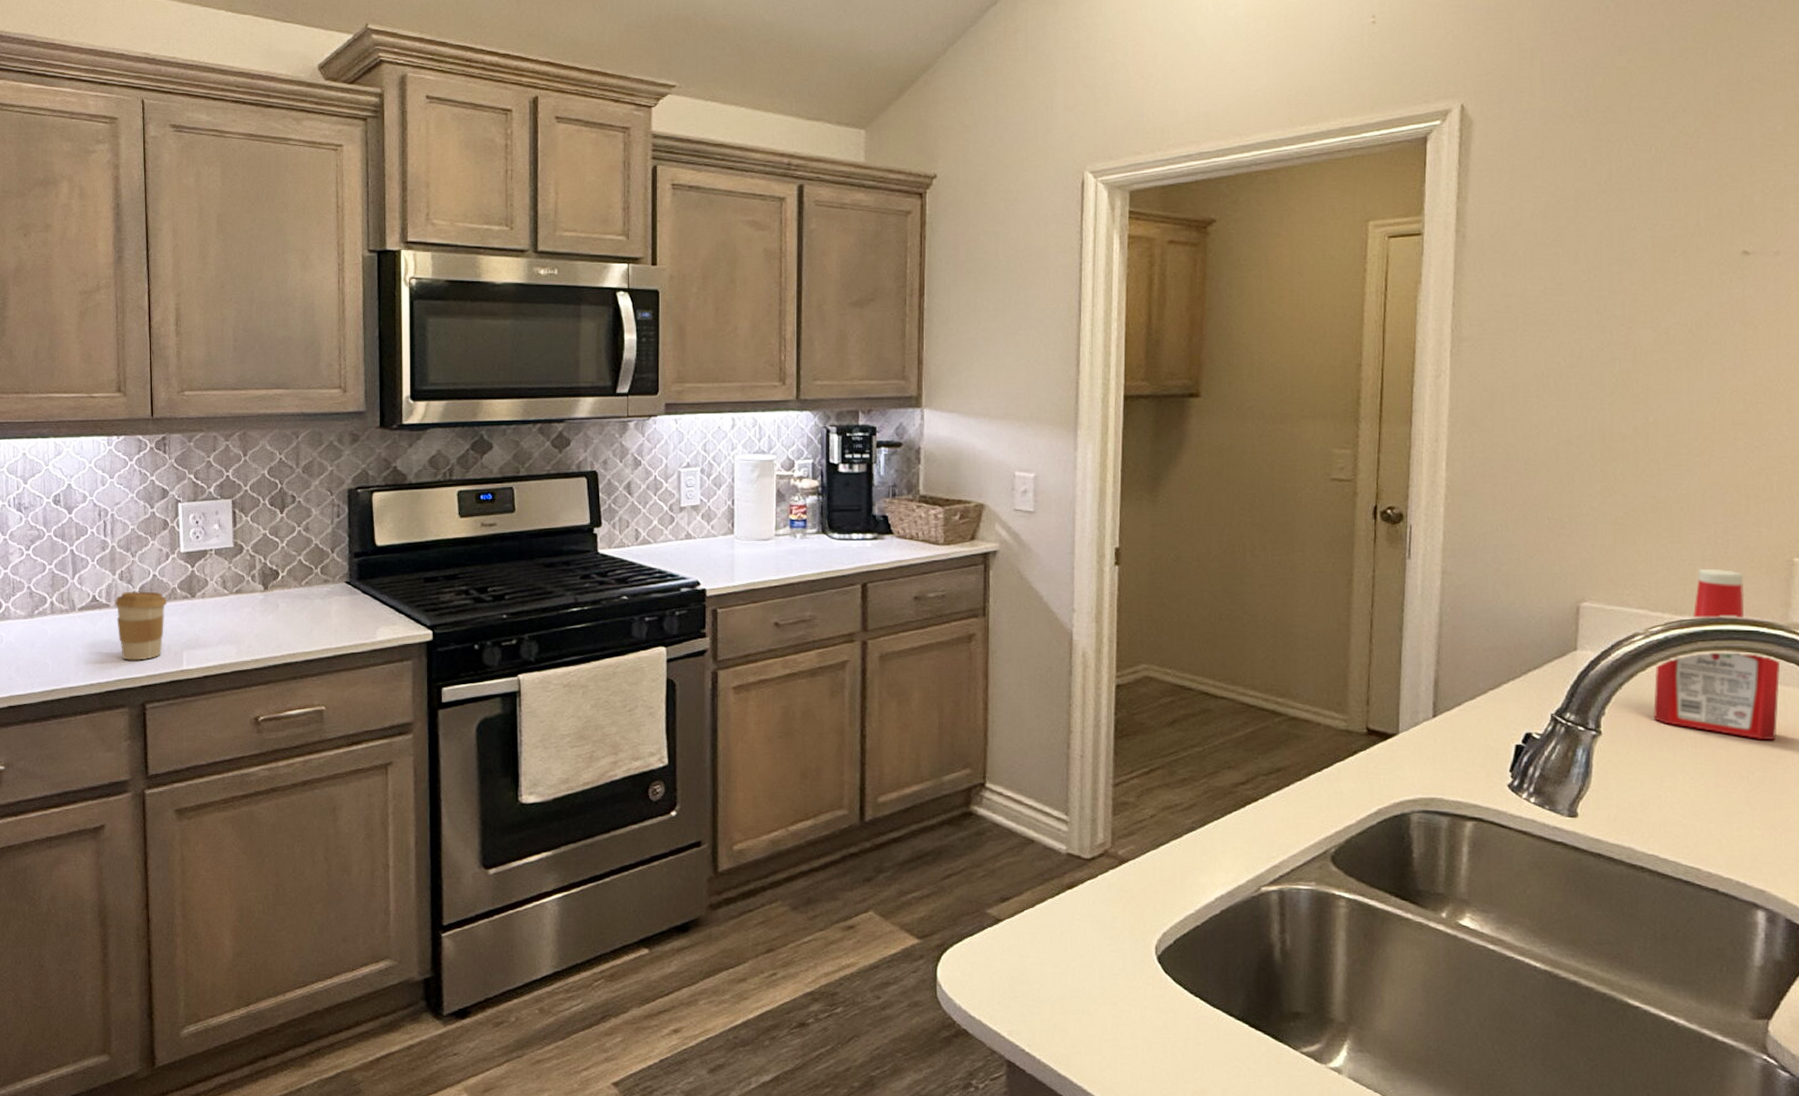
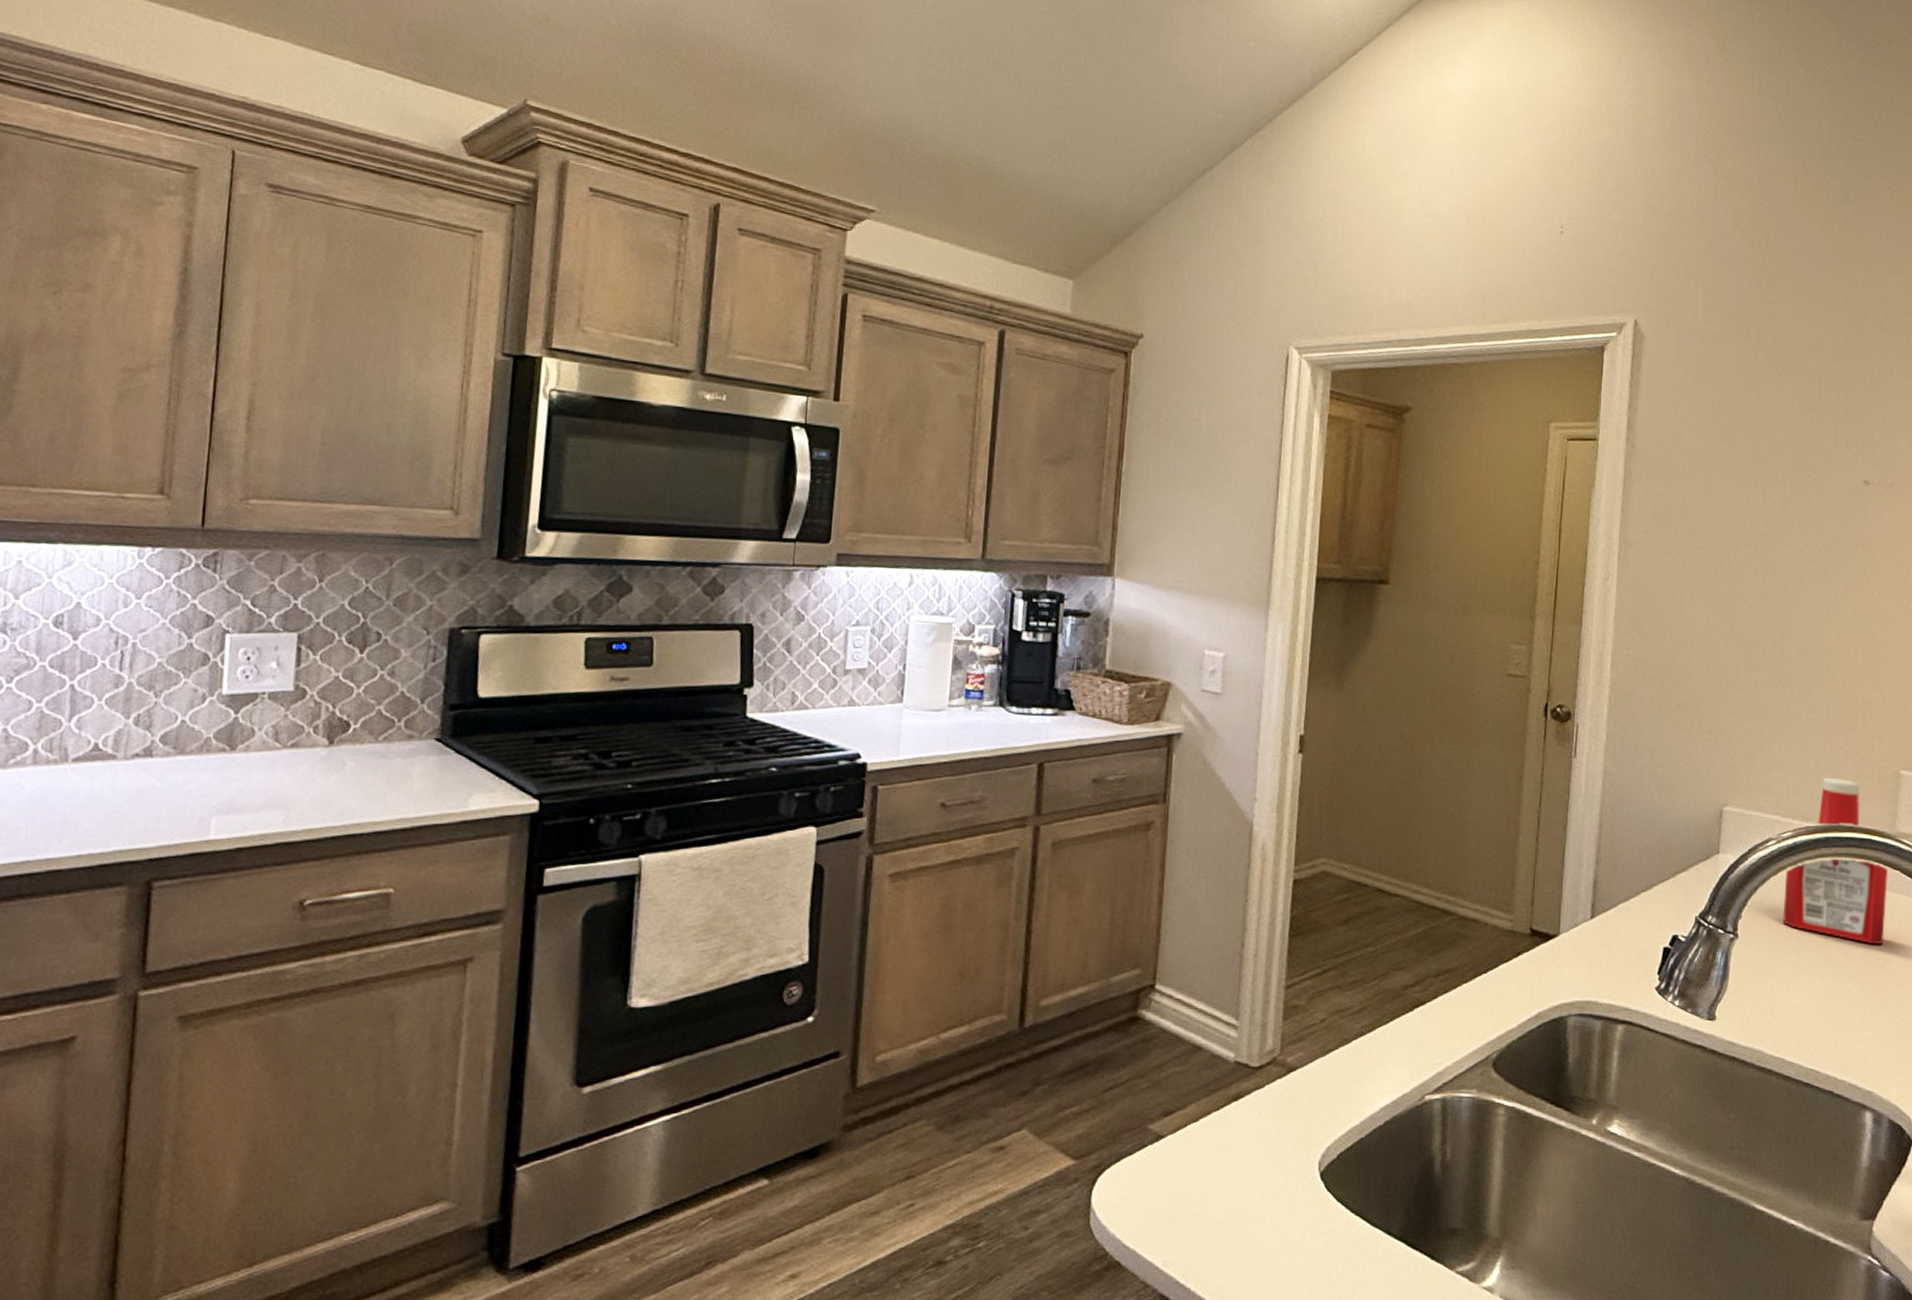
coffee cup: present [115,591,168,661] -> none [124,739,197,827]

